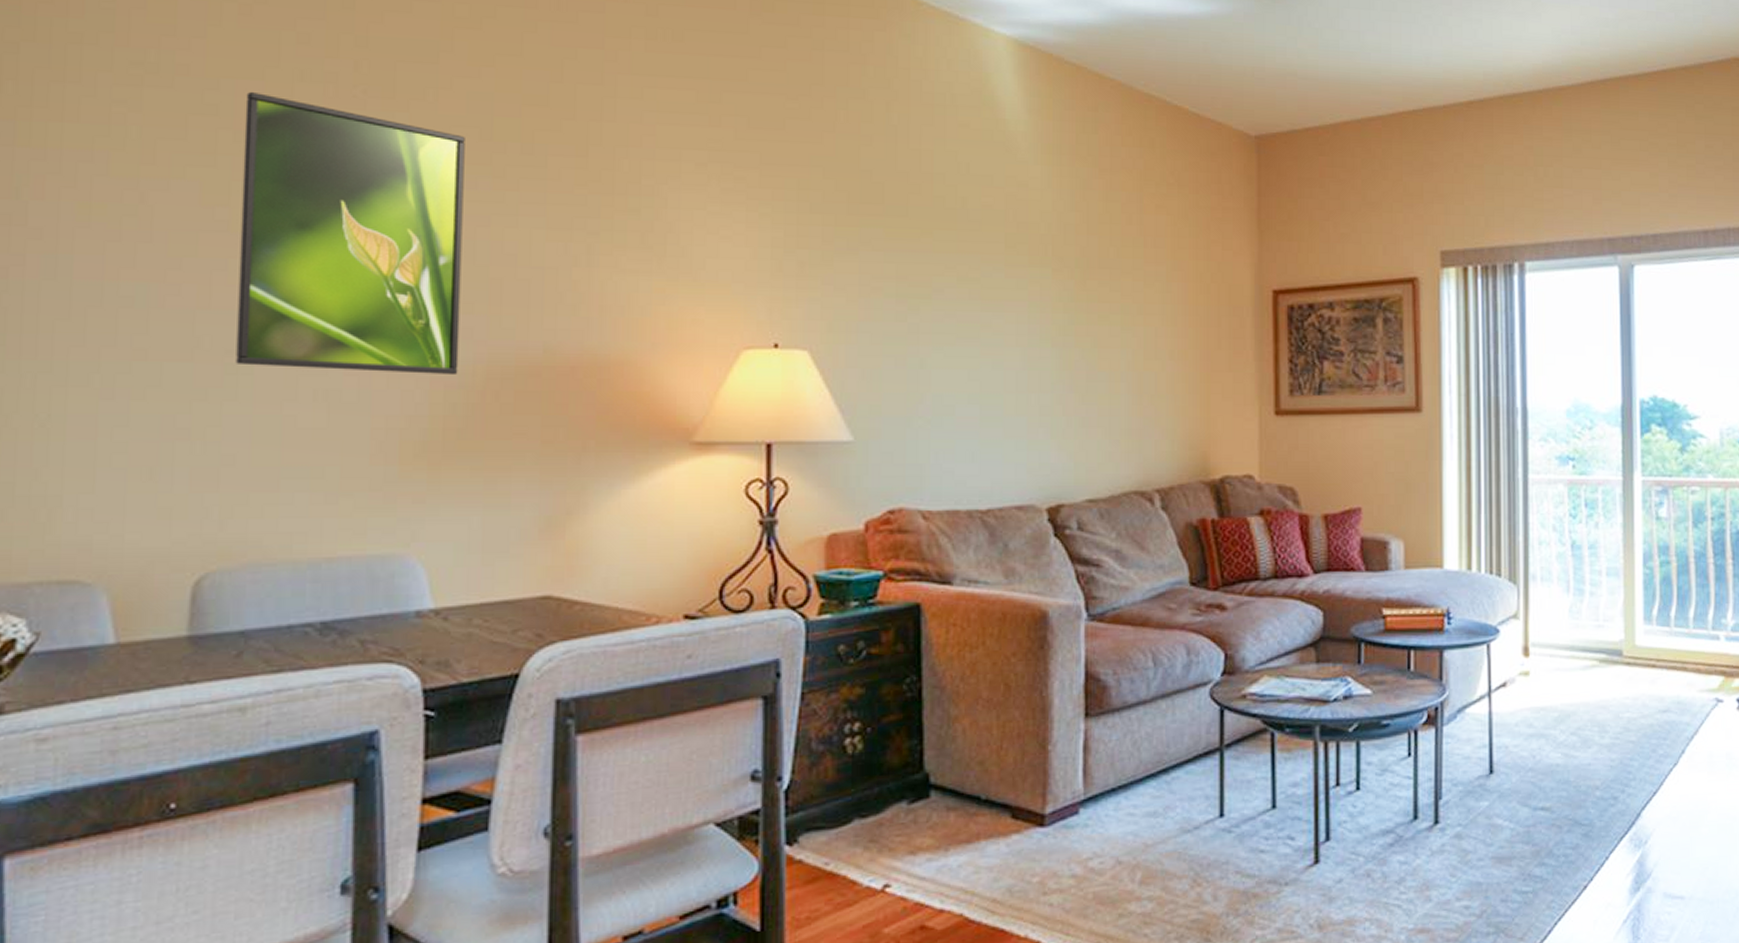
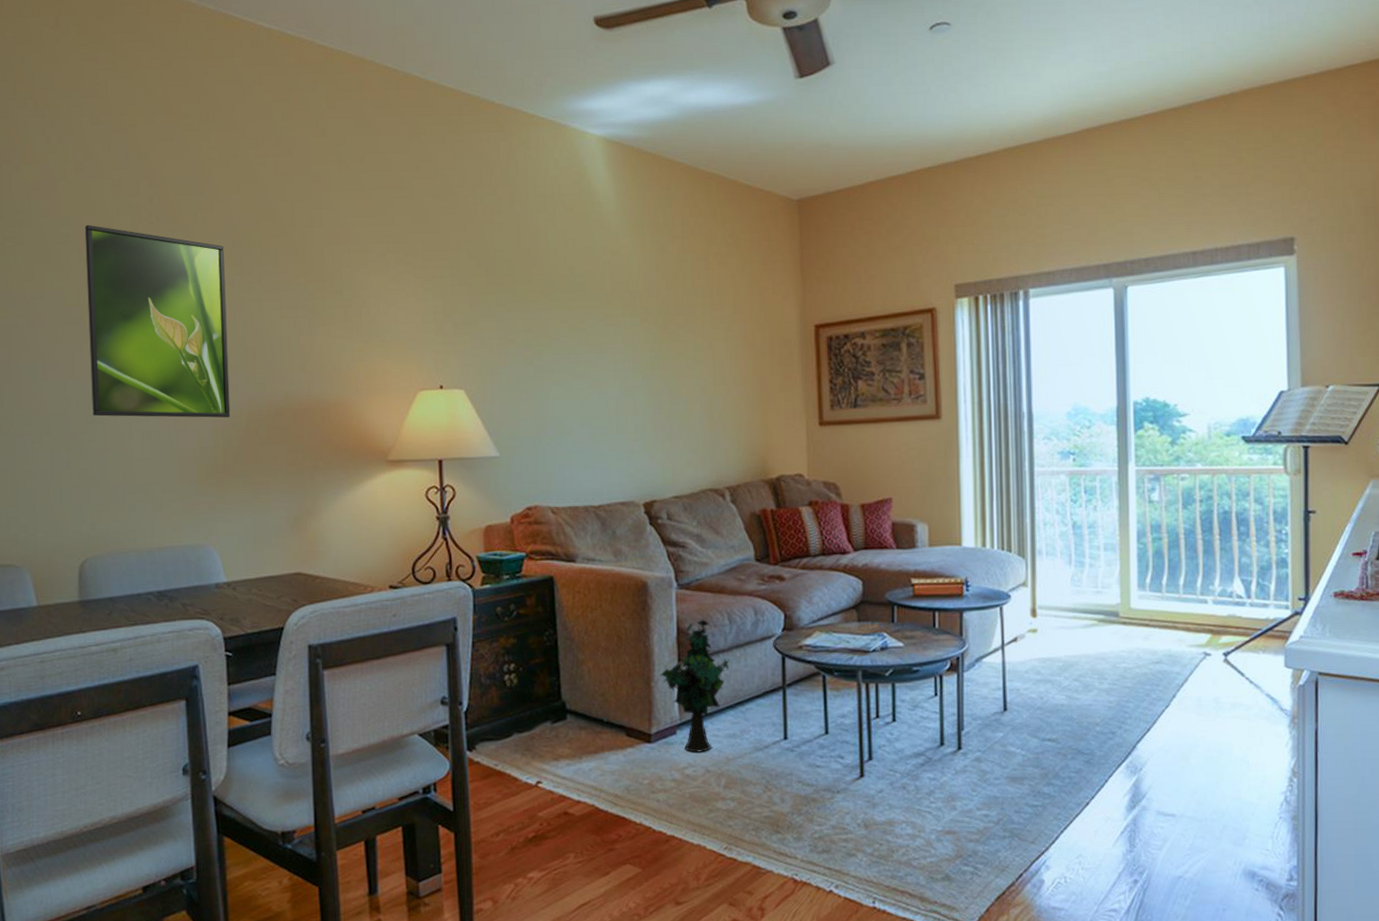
decorative plant: none [1060,660,1152,838] -> present [660,619,730,753]

